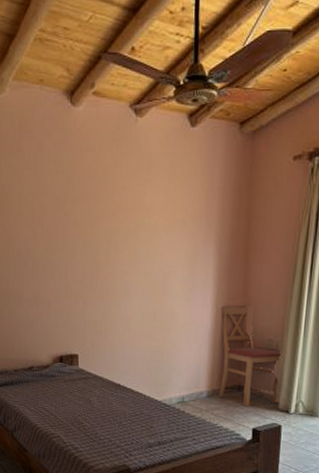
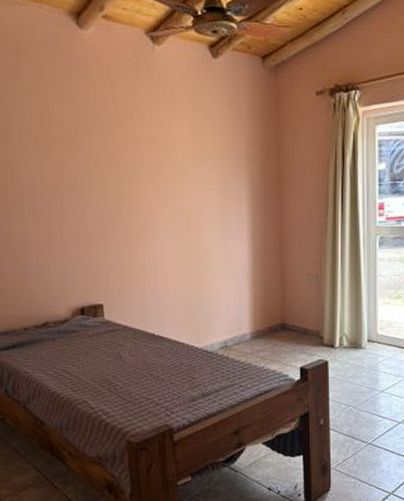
chair: present [219,306,283,406] -> none [259,241,324,345]

